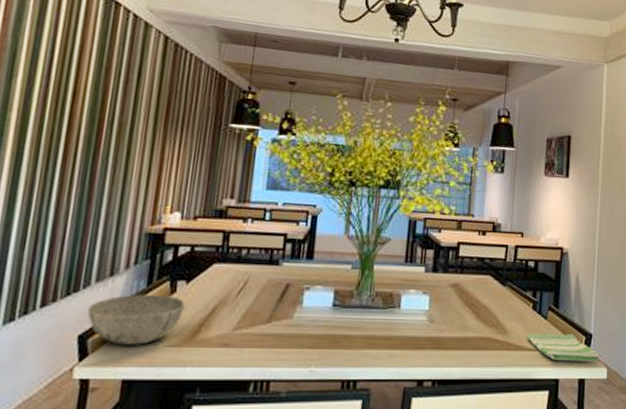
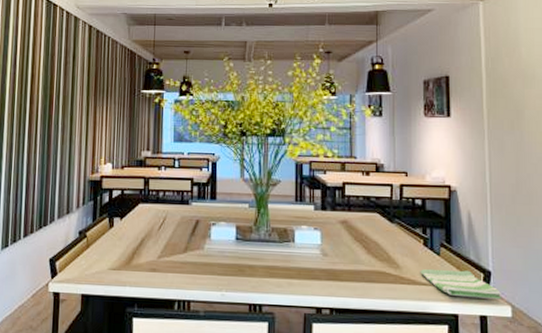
bowl: present [87,294,185,345] -> none [54,228,121,268]

